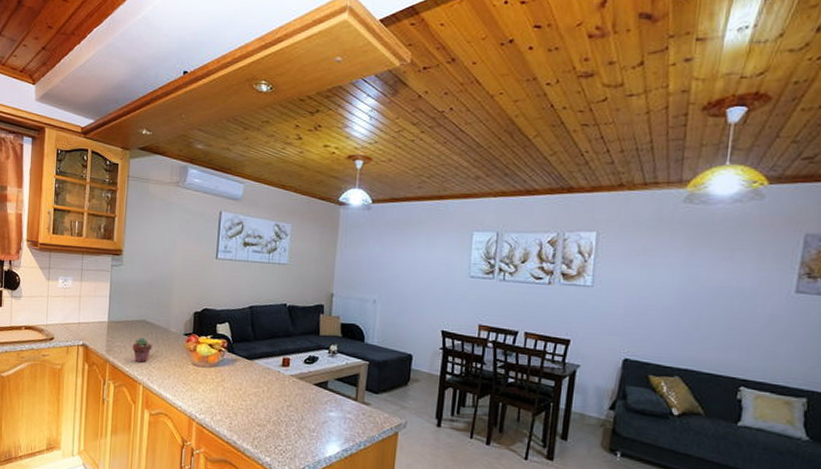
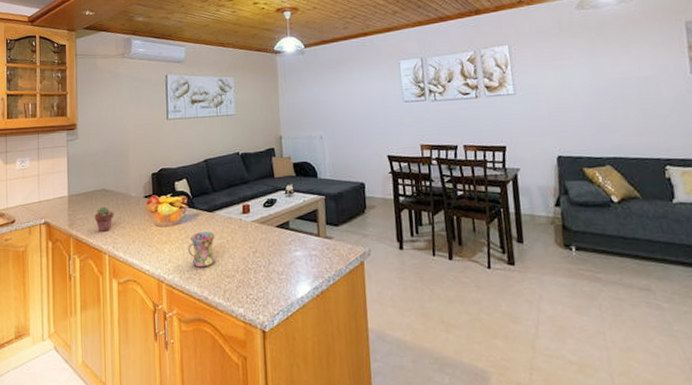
mug: none [222,378,251,413] -> present [187,232,215,268]

